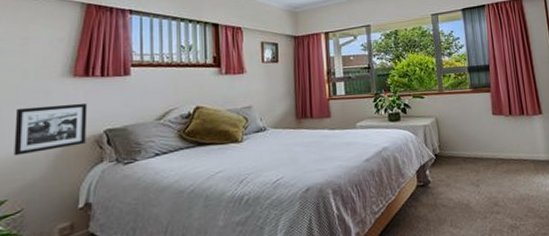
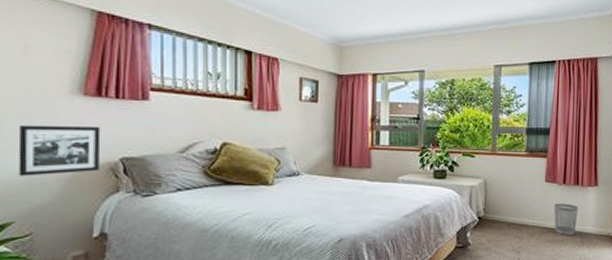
wastebasket: none [504,133,529,165] -> present [554,203,578,236]

